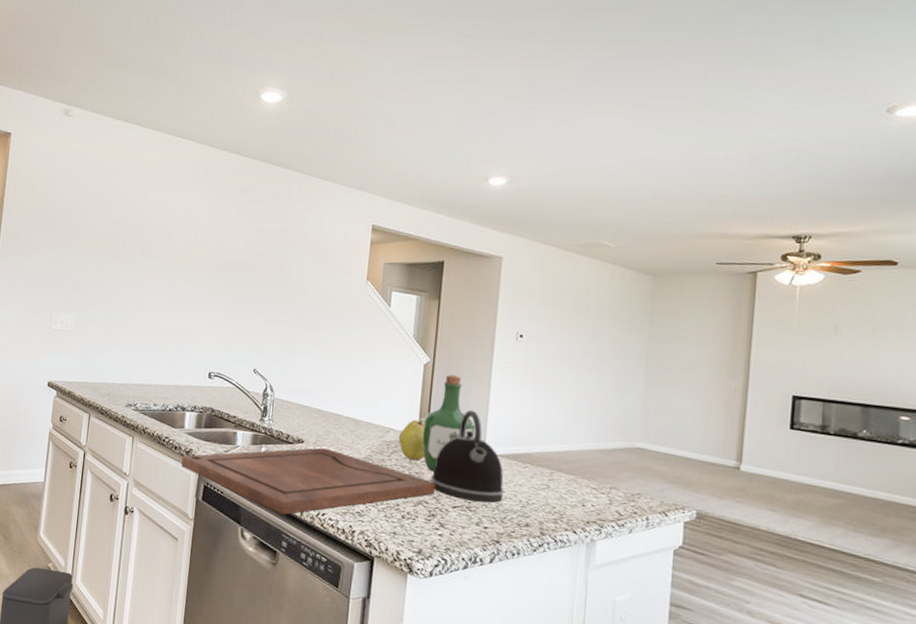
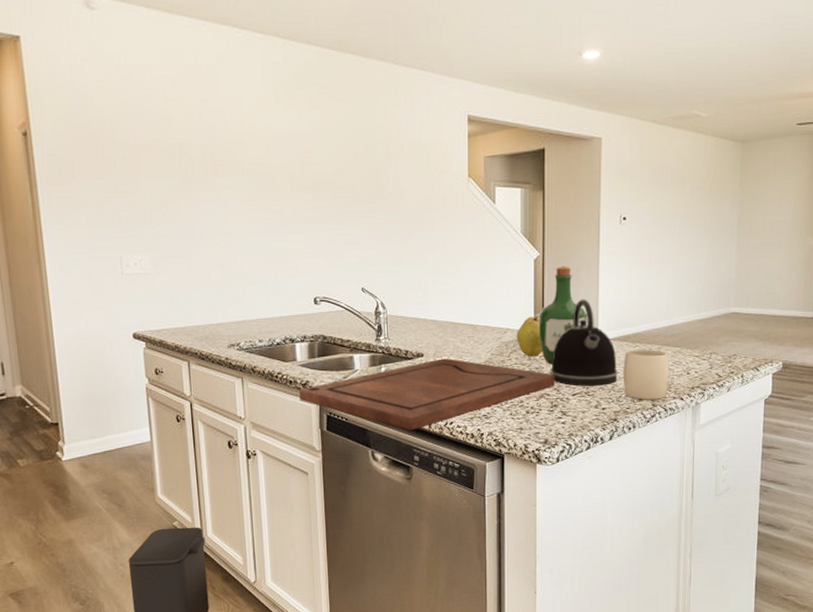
mug: none [509,469,563,529] -> present [623,349,670,400]

